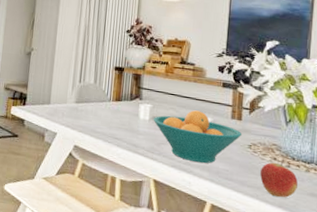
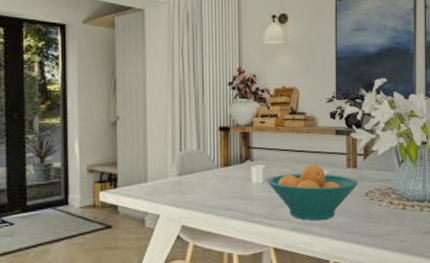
apple: present [260,159,298,198] -> none [379,201,413,242]

